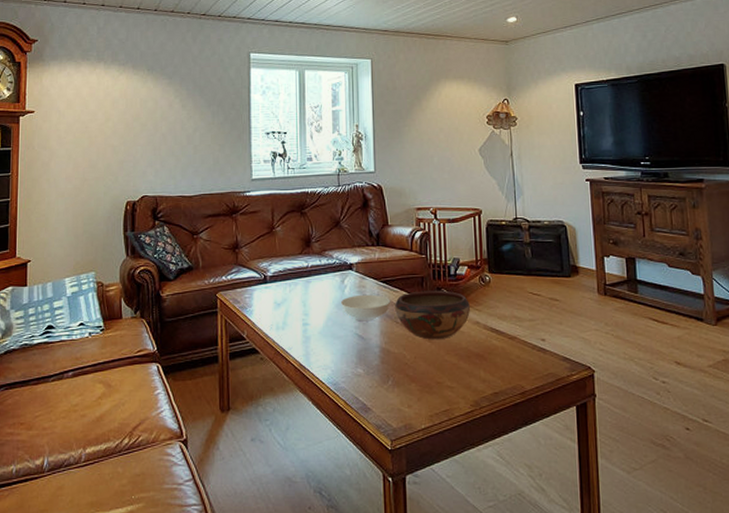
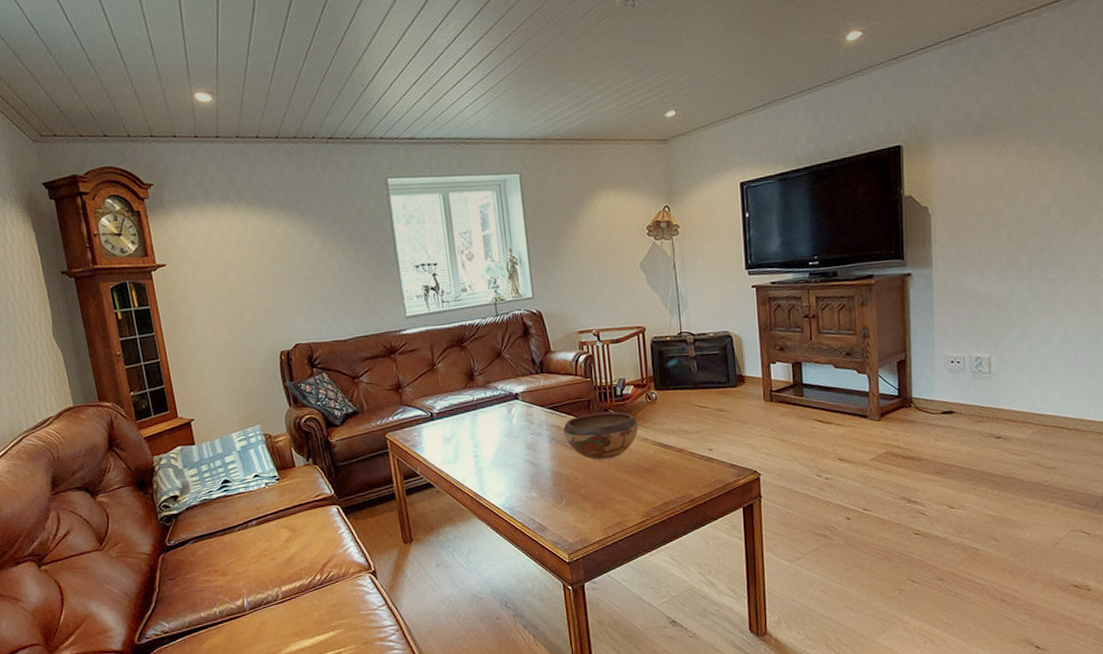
bowl: present [340,294,391,322] -> none [509,421,559,449]

